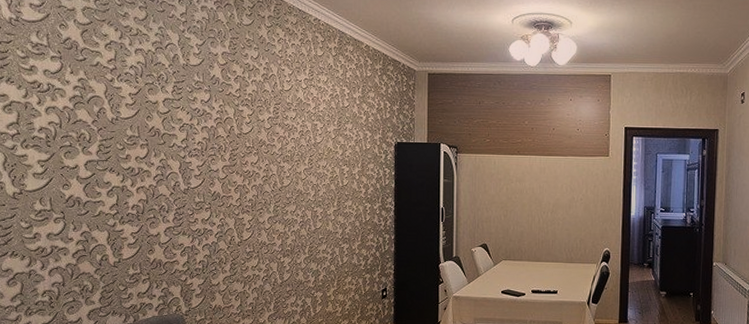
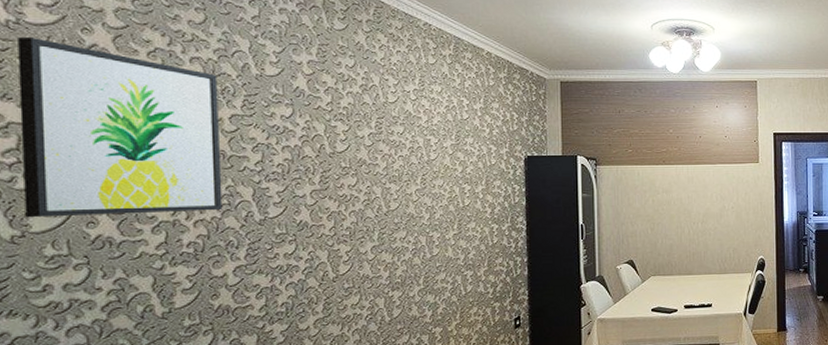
wall art: none [17,32,157,180] -> present [18,37,223,218]

